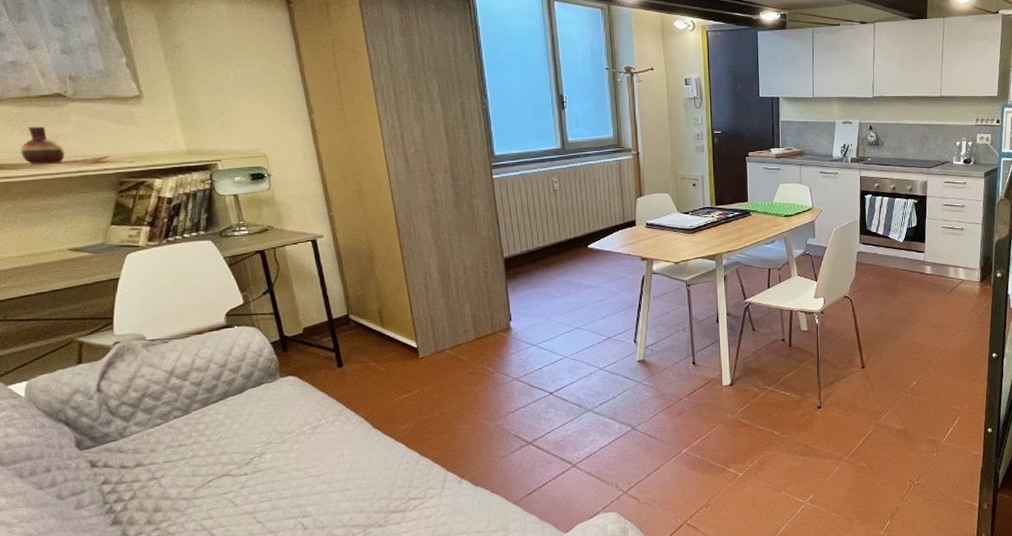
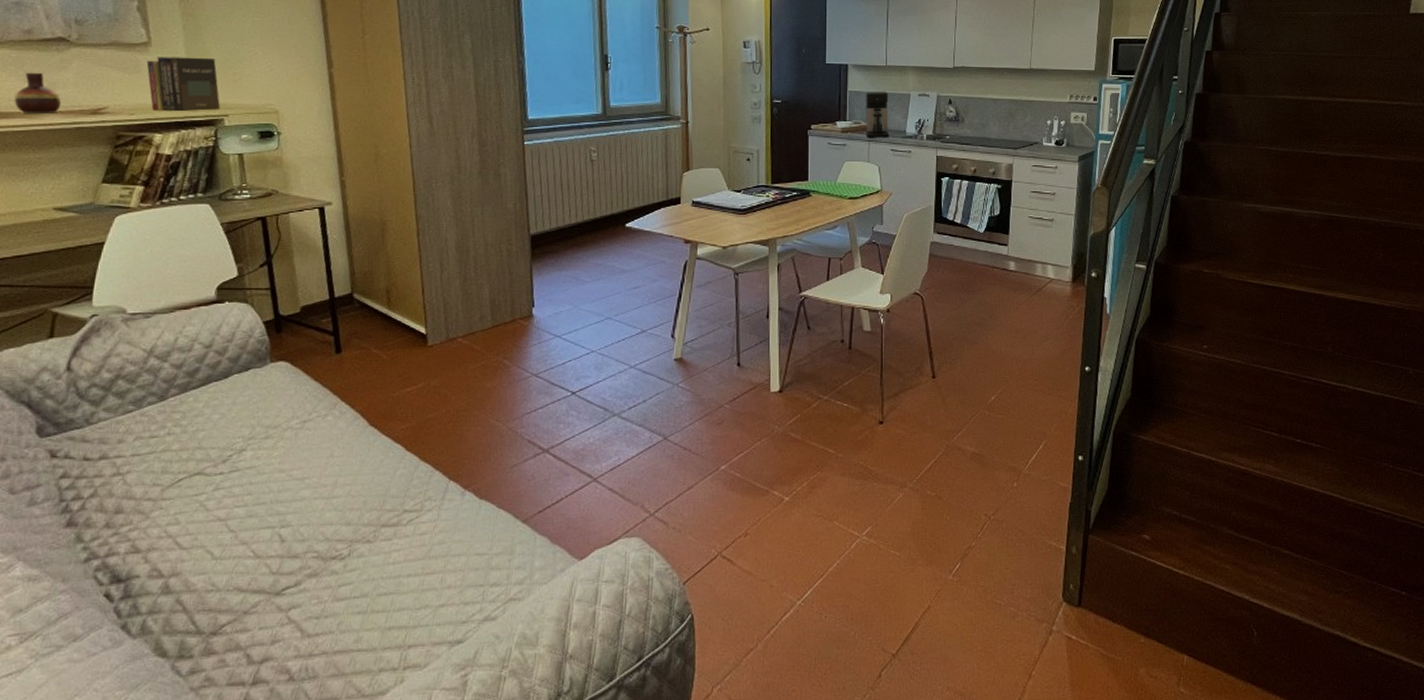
books: none [140,108,213,159] -> present [146,57,221,112]
coffee maker: none [796,120,818,162] -> present [866,91,890,138]

